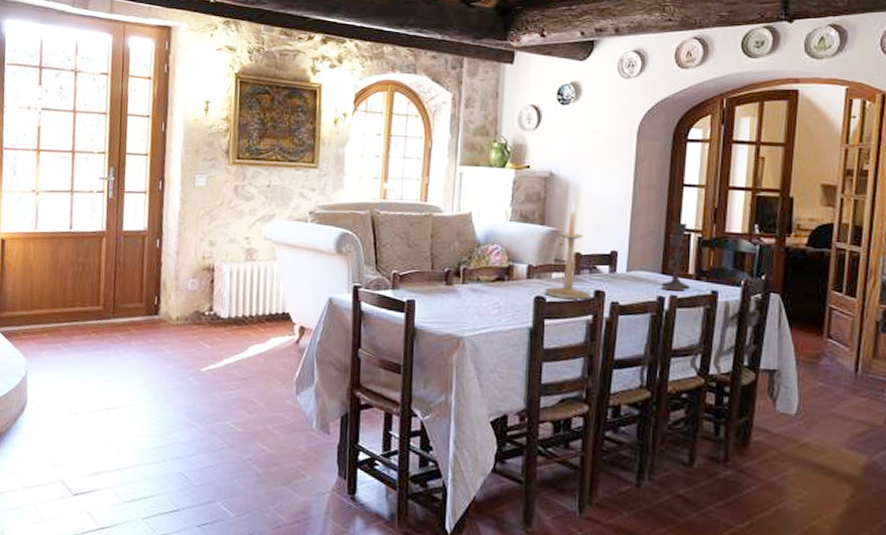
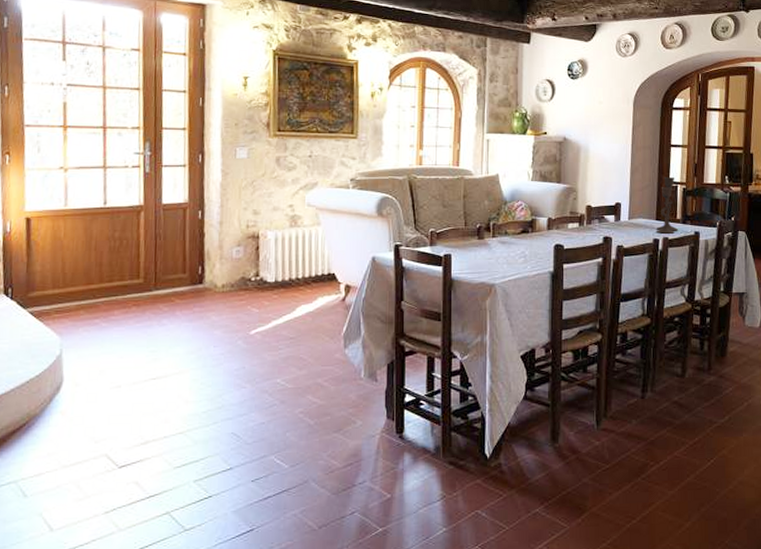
candlestick: present [545,201,591,300] -> none [563,161,600,246]

